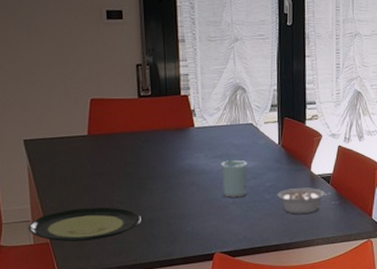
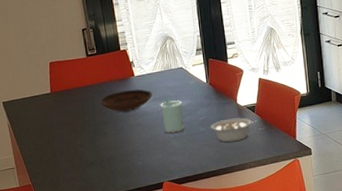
plate: present [28,207,141,241] -> none [14,150,101,183]
bowl: none [149,142,213,167] -> present [100,89,153,112]

